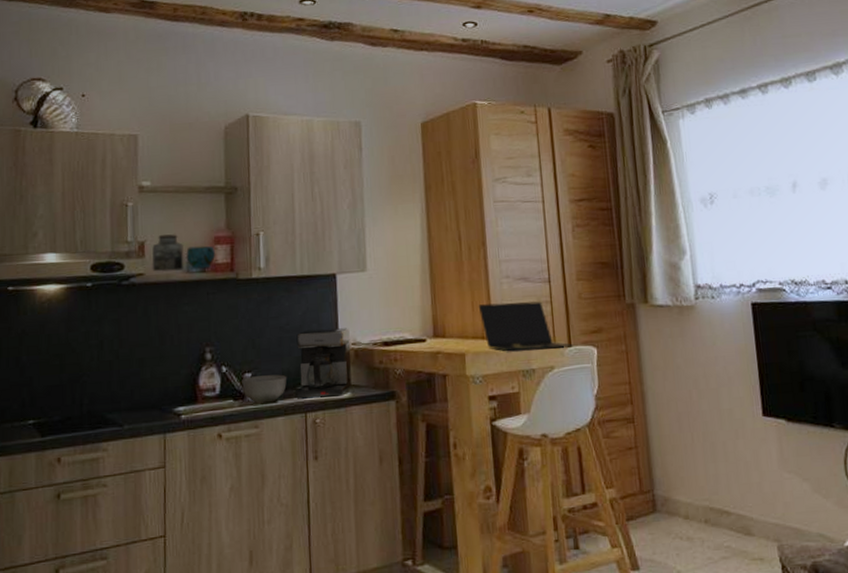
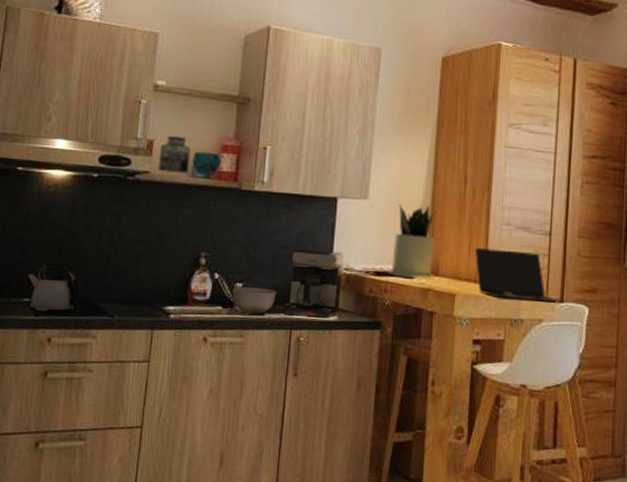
kettle: none [29,377,85,431] -> present [27,260,79,311]
planter: none [395,269,443,345] -> present [387,203,436,280]

